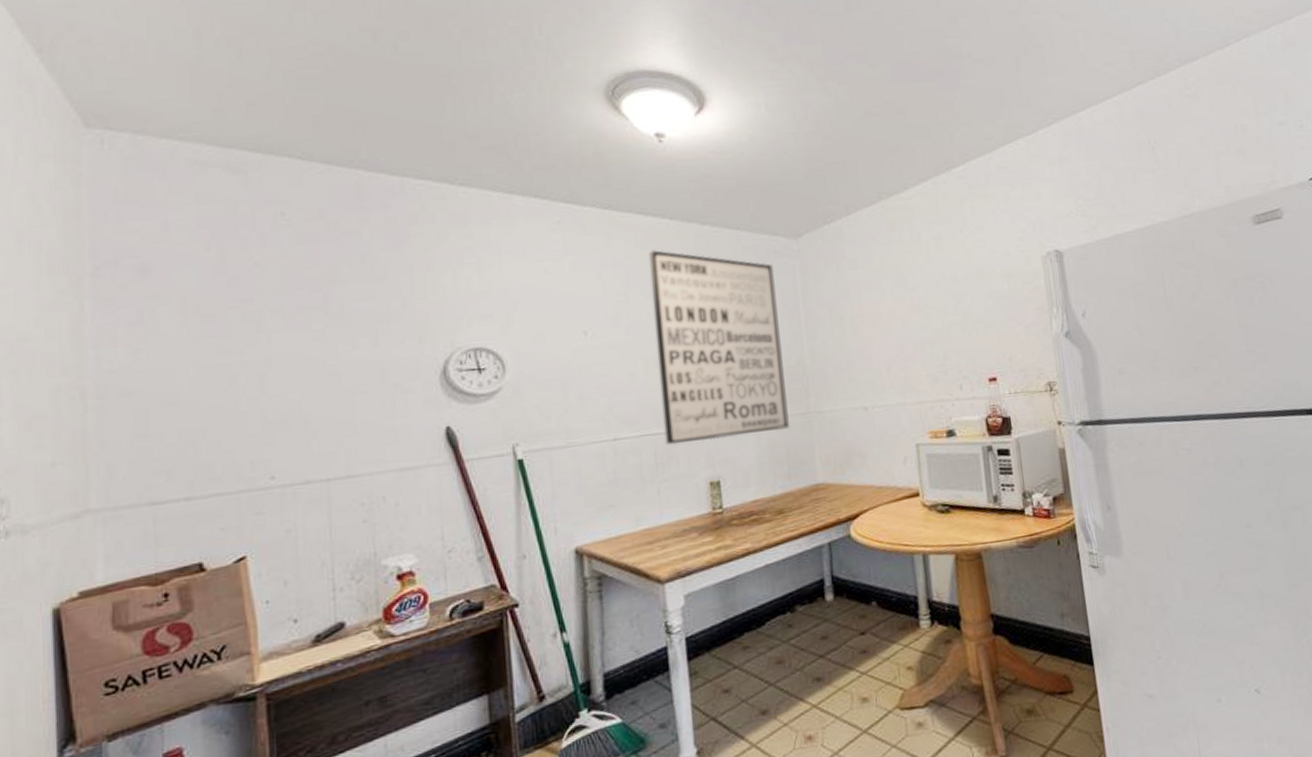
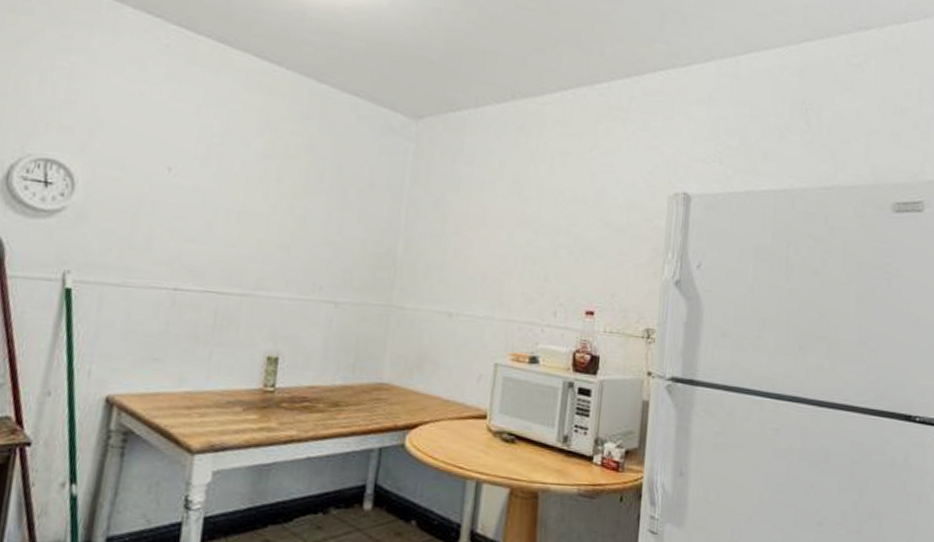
wall art: present [648,250,790,445] -> none [229,97,385,318]

